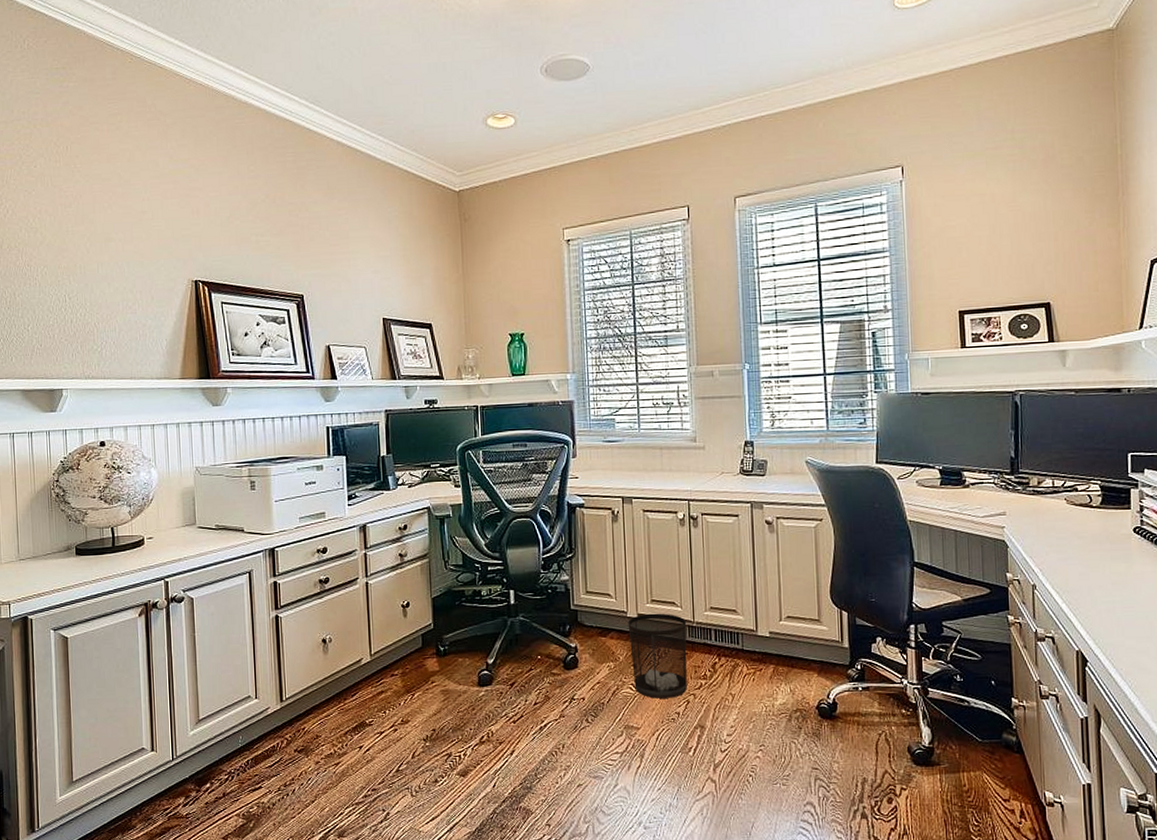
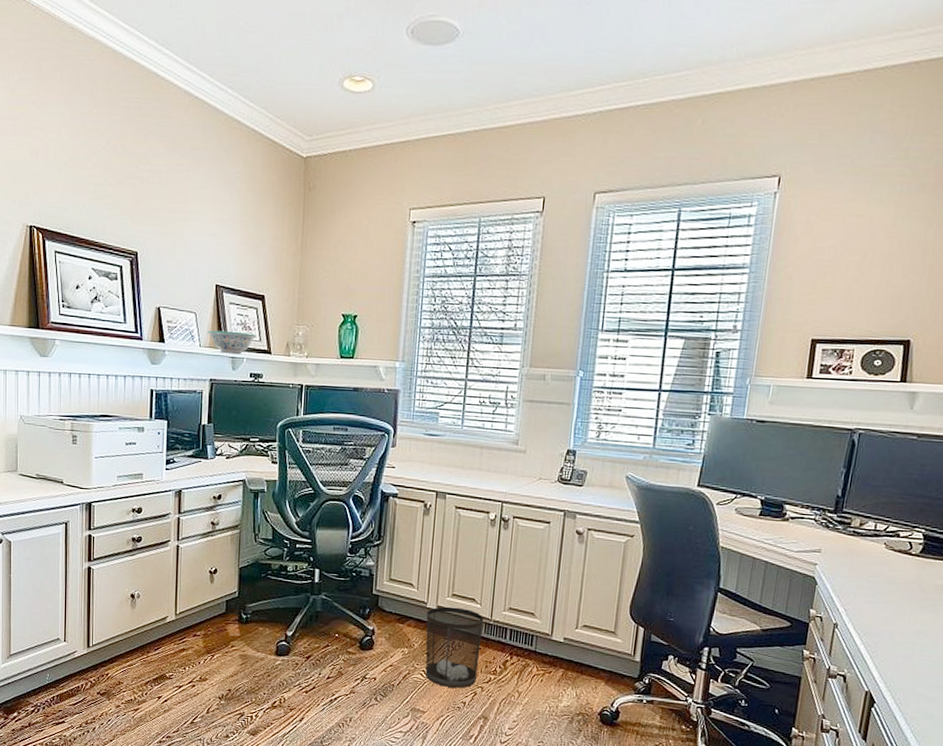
decorative bowl: none [377,361,429,384] -> present [206,330,258,355]

